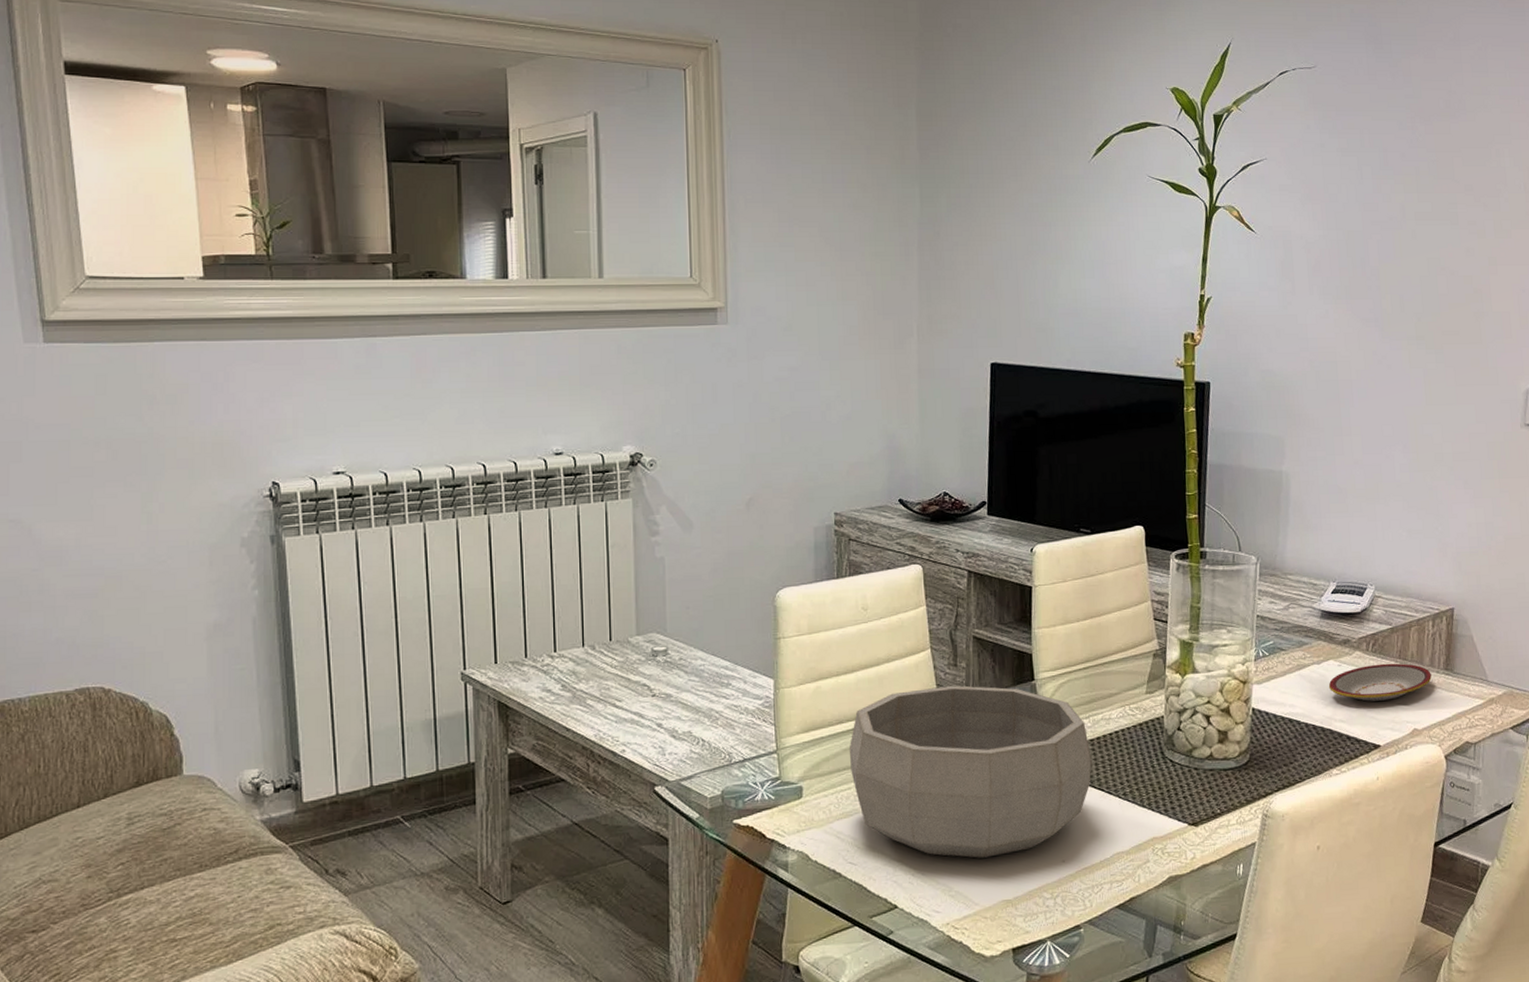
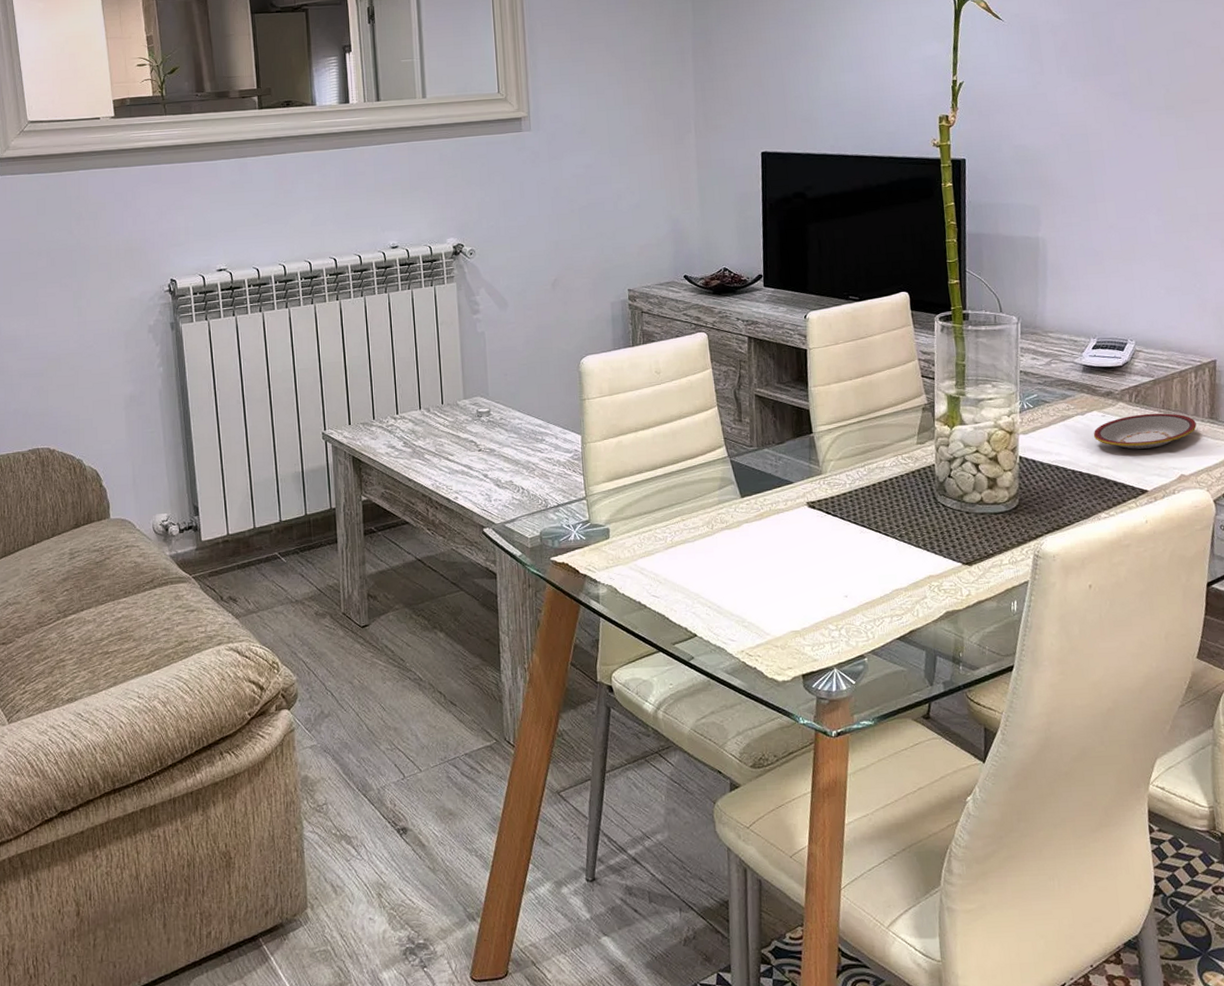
decorative bowl: present [849,685,1092,858] -> none [648,438,869,593]

